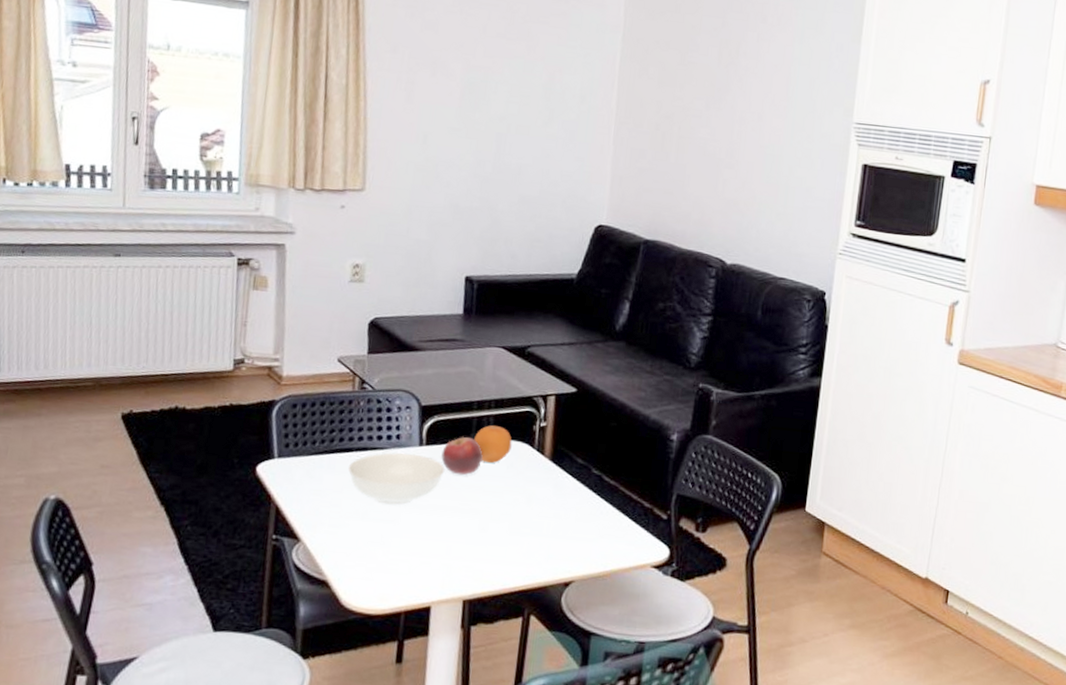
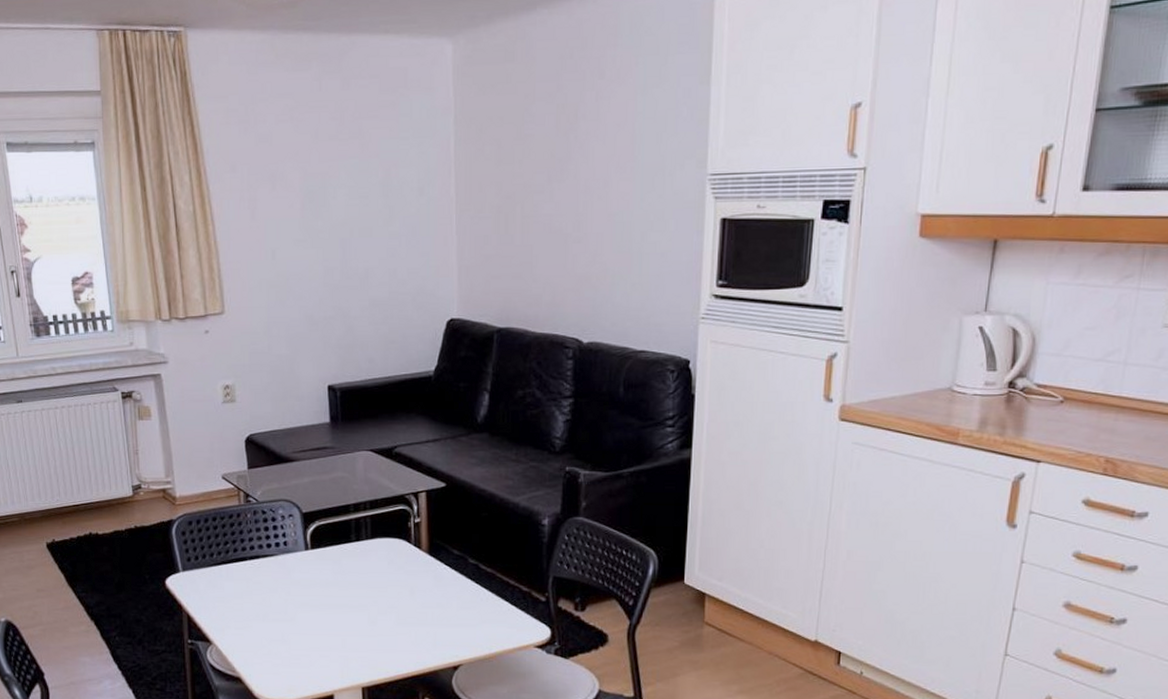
bowl: present [348,453,445,505] -> none [245,558,331,606]
fruit: present [441,437,483,476] -> none [327,539,364,575]
fruit: present [474,425,513,463] -> none [354,526,390,560]

